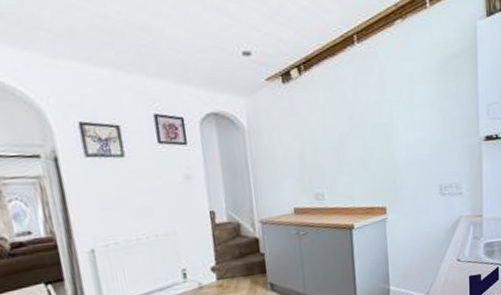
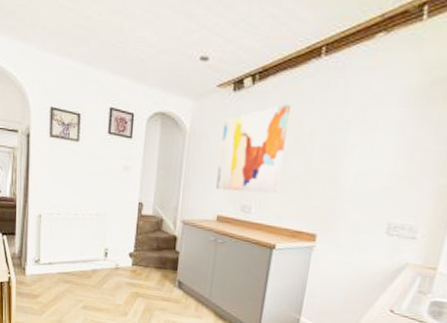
wall art: none [279,90,344,182] -> present [216,104,290,194]

